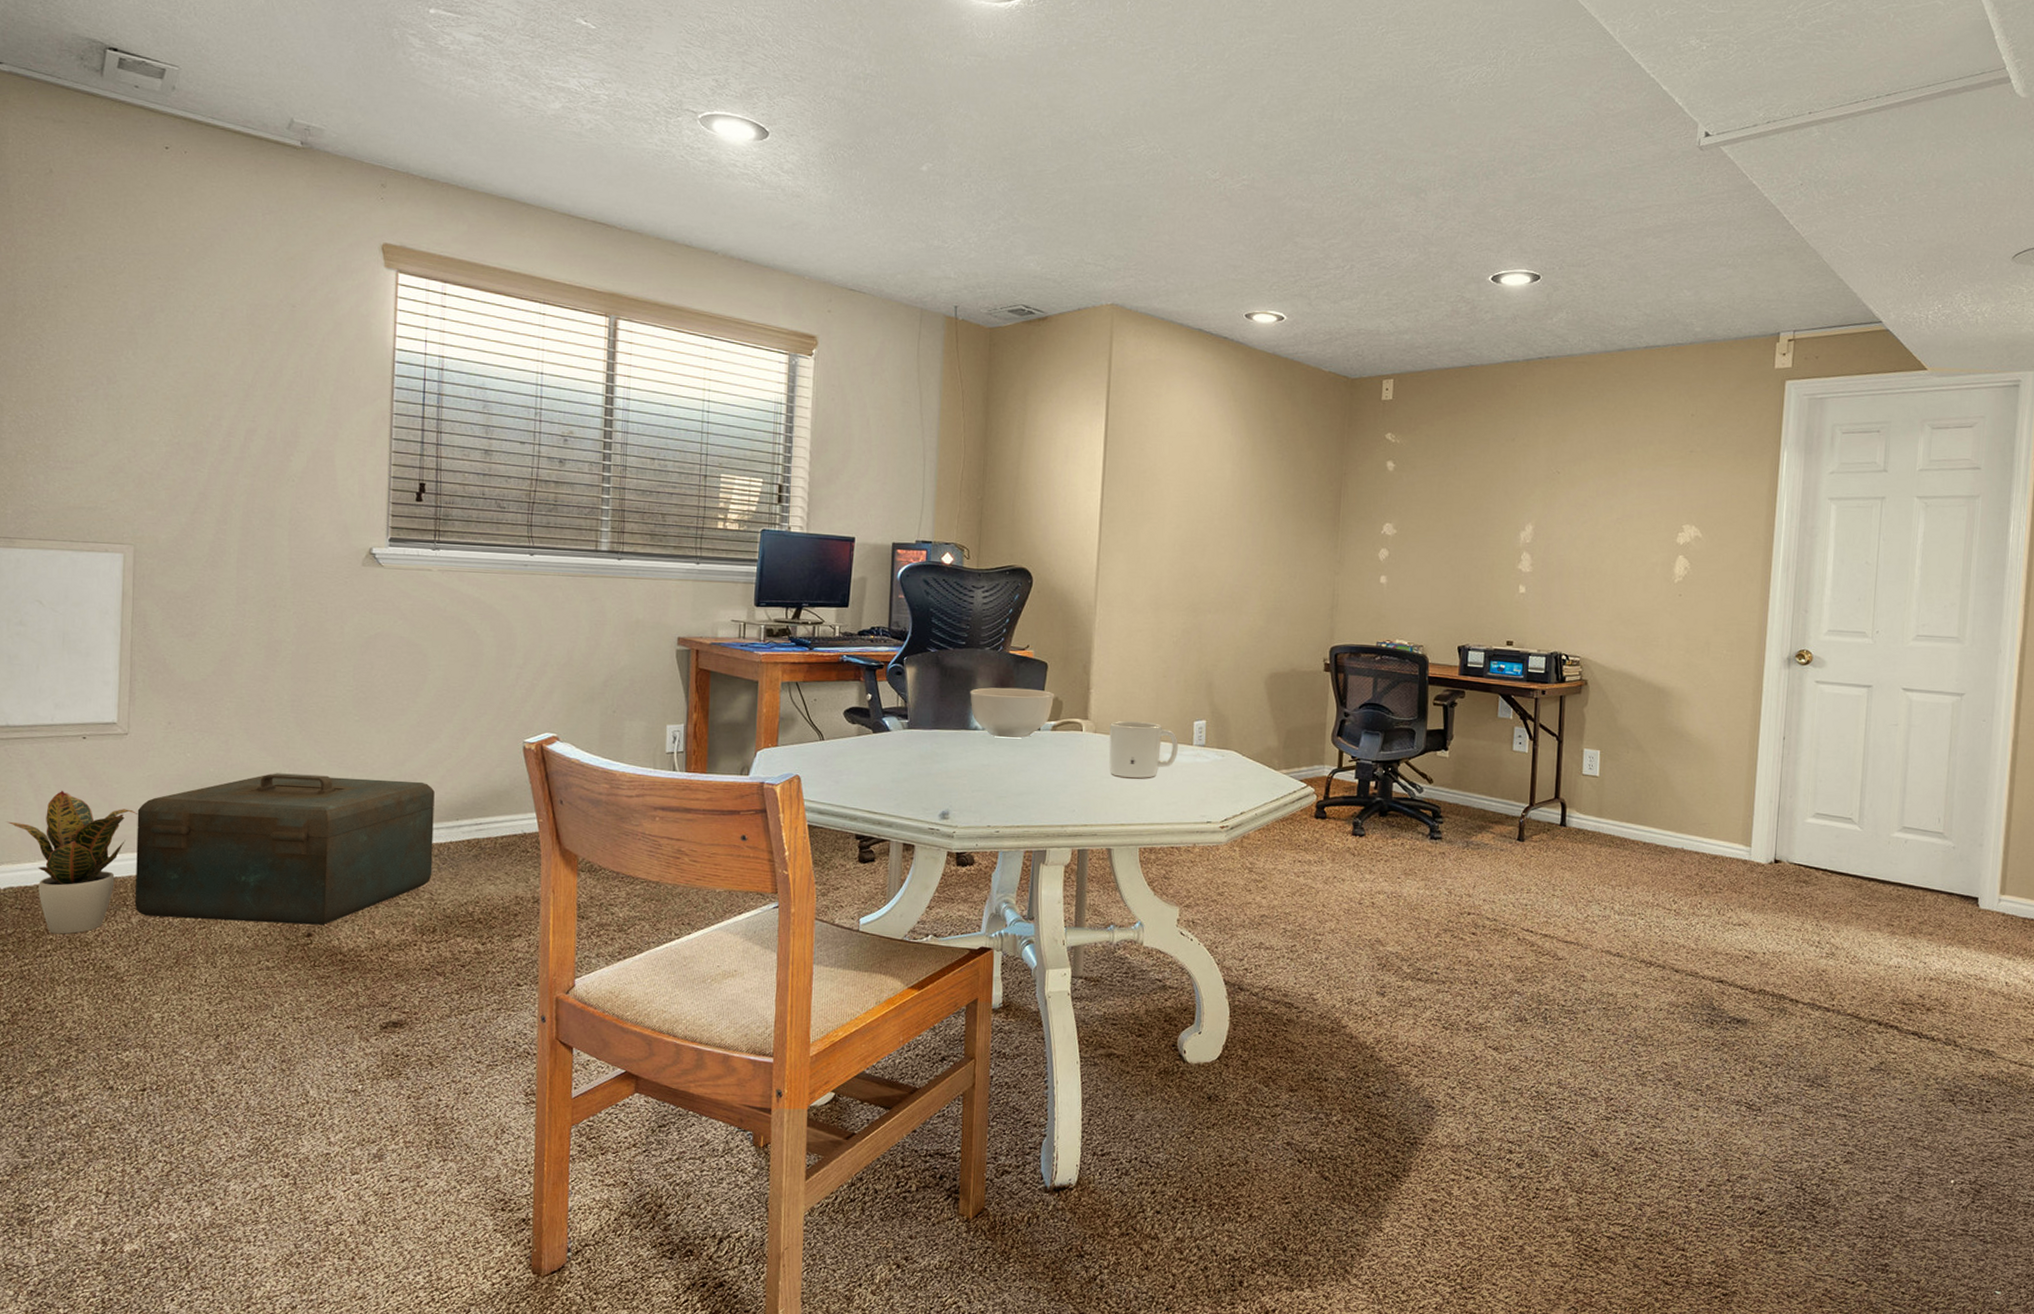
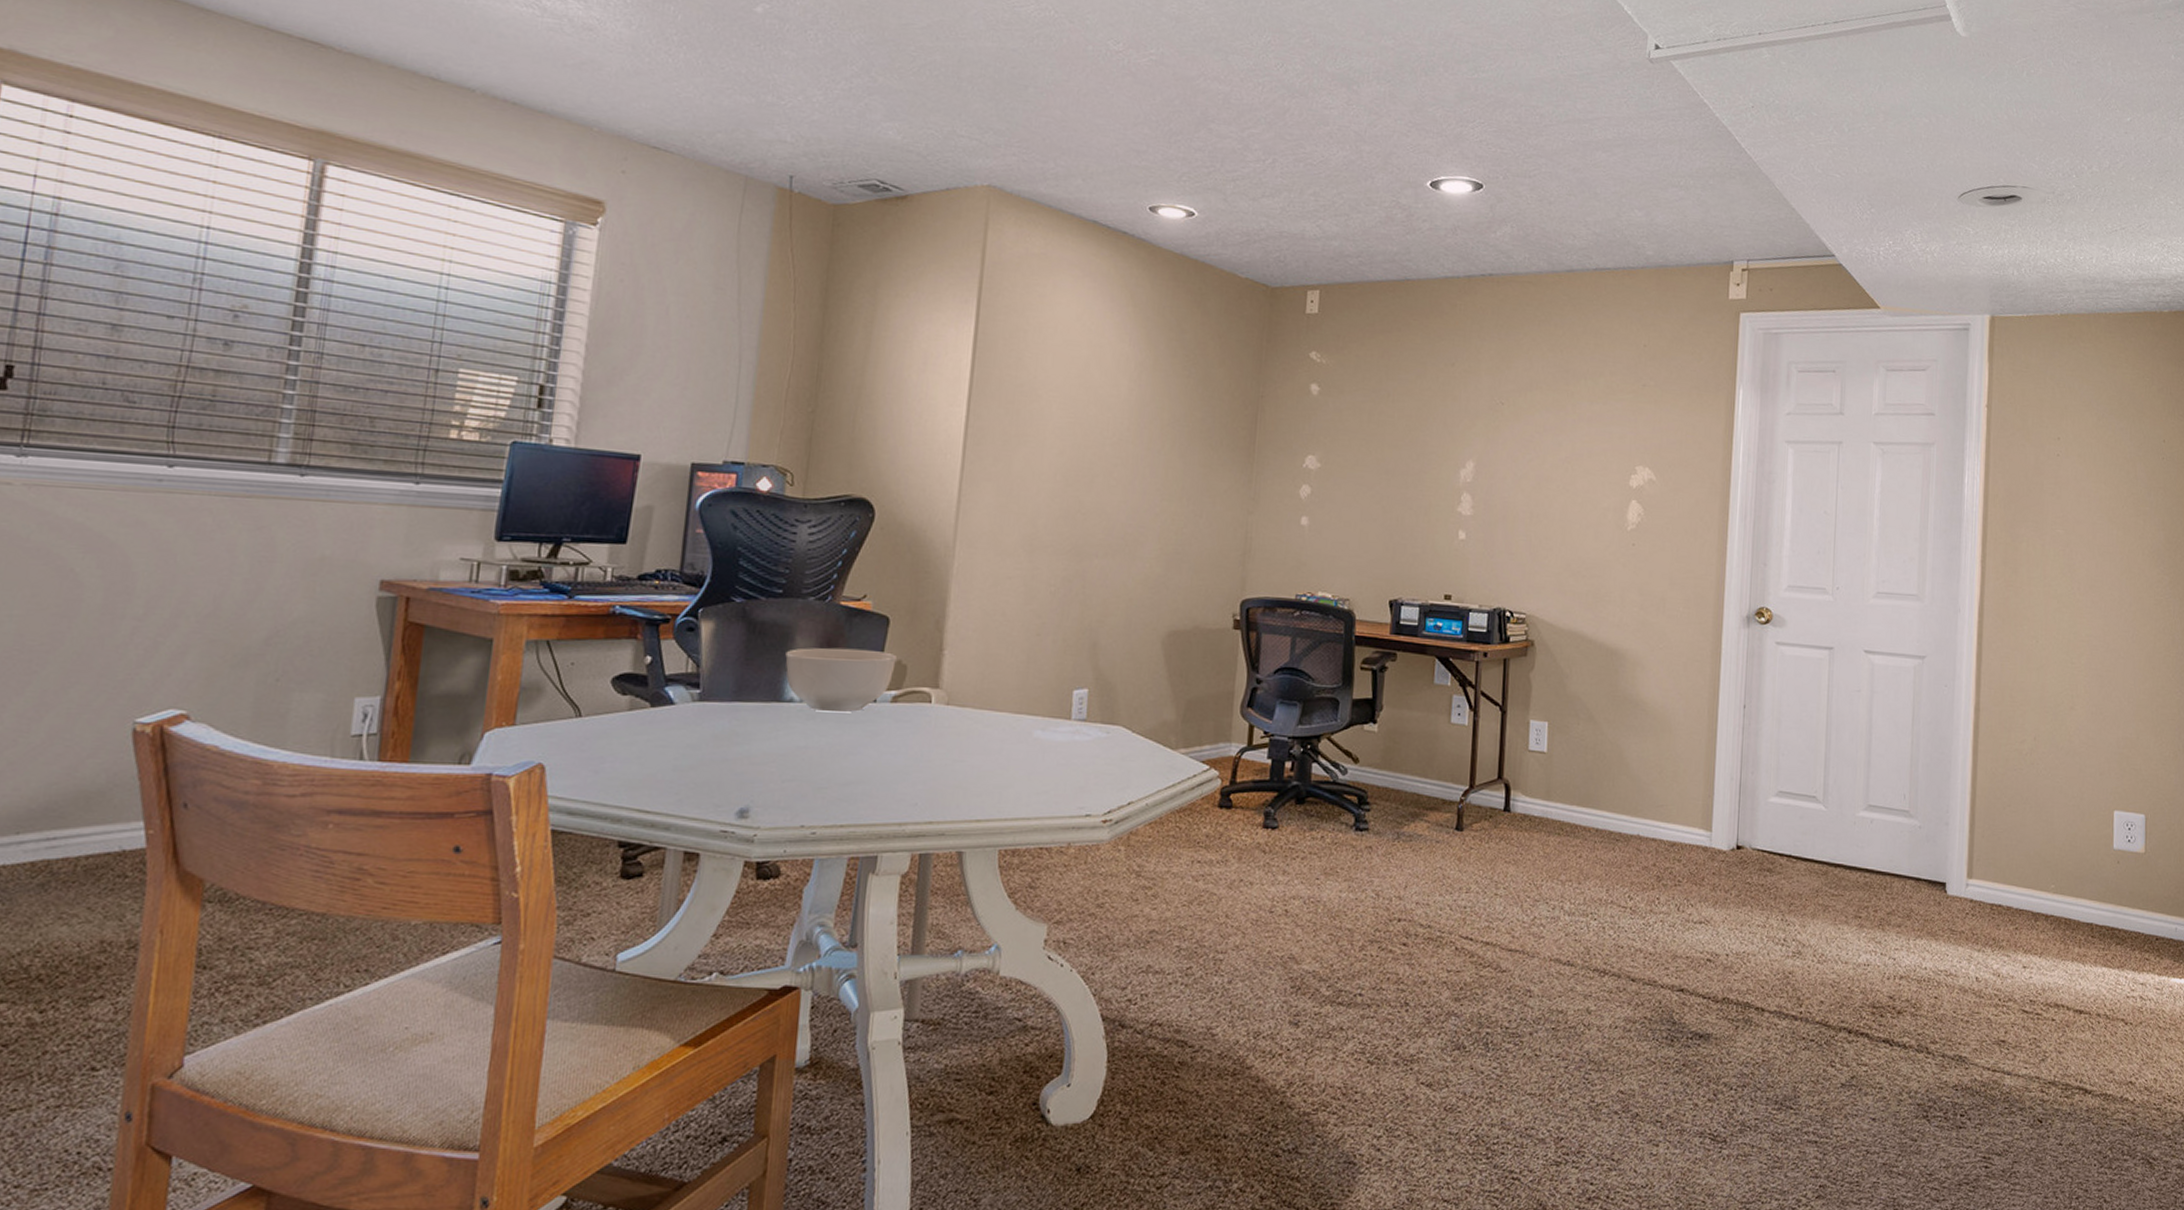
mug: present [1108,720,1178,780] -> none [963,689,1053,764]

